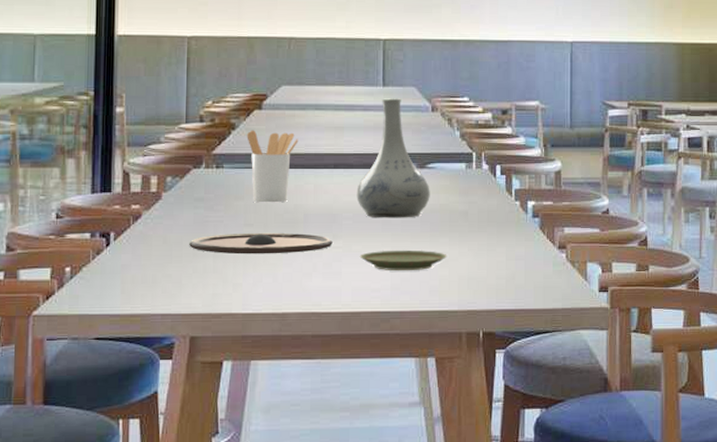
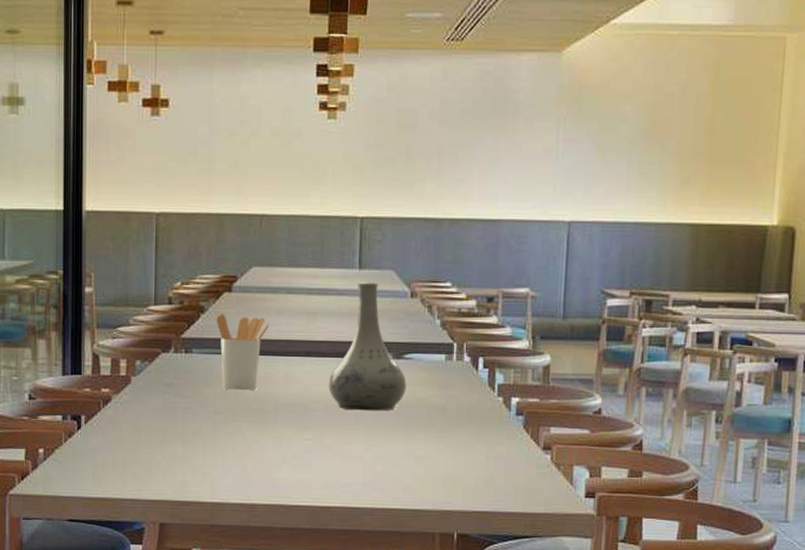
plate: present [189,232,333,255] -> none [158,420,303,444]
plate: present [359,250,447,271] -> none [330,444,423,467]

